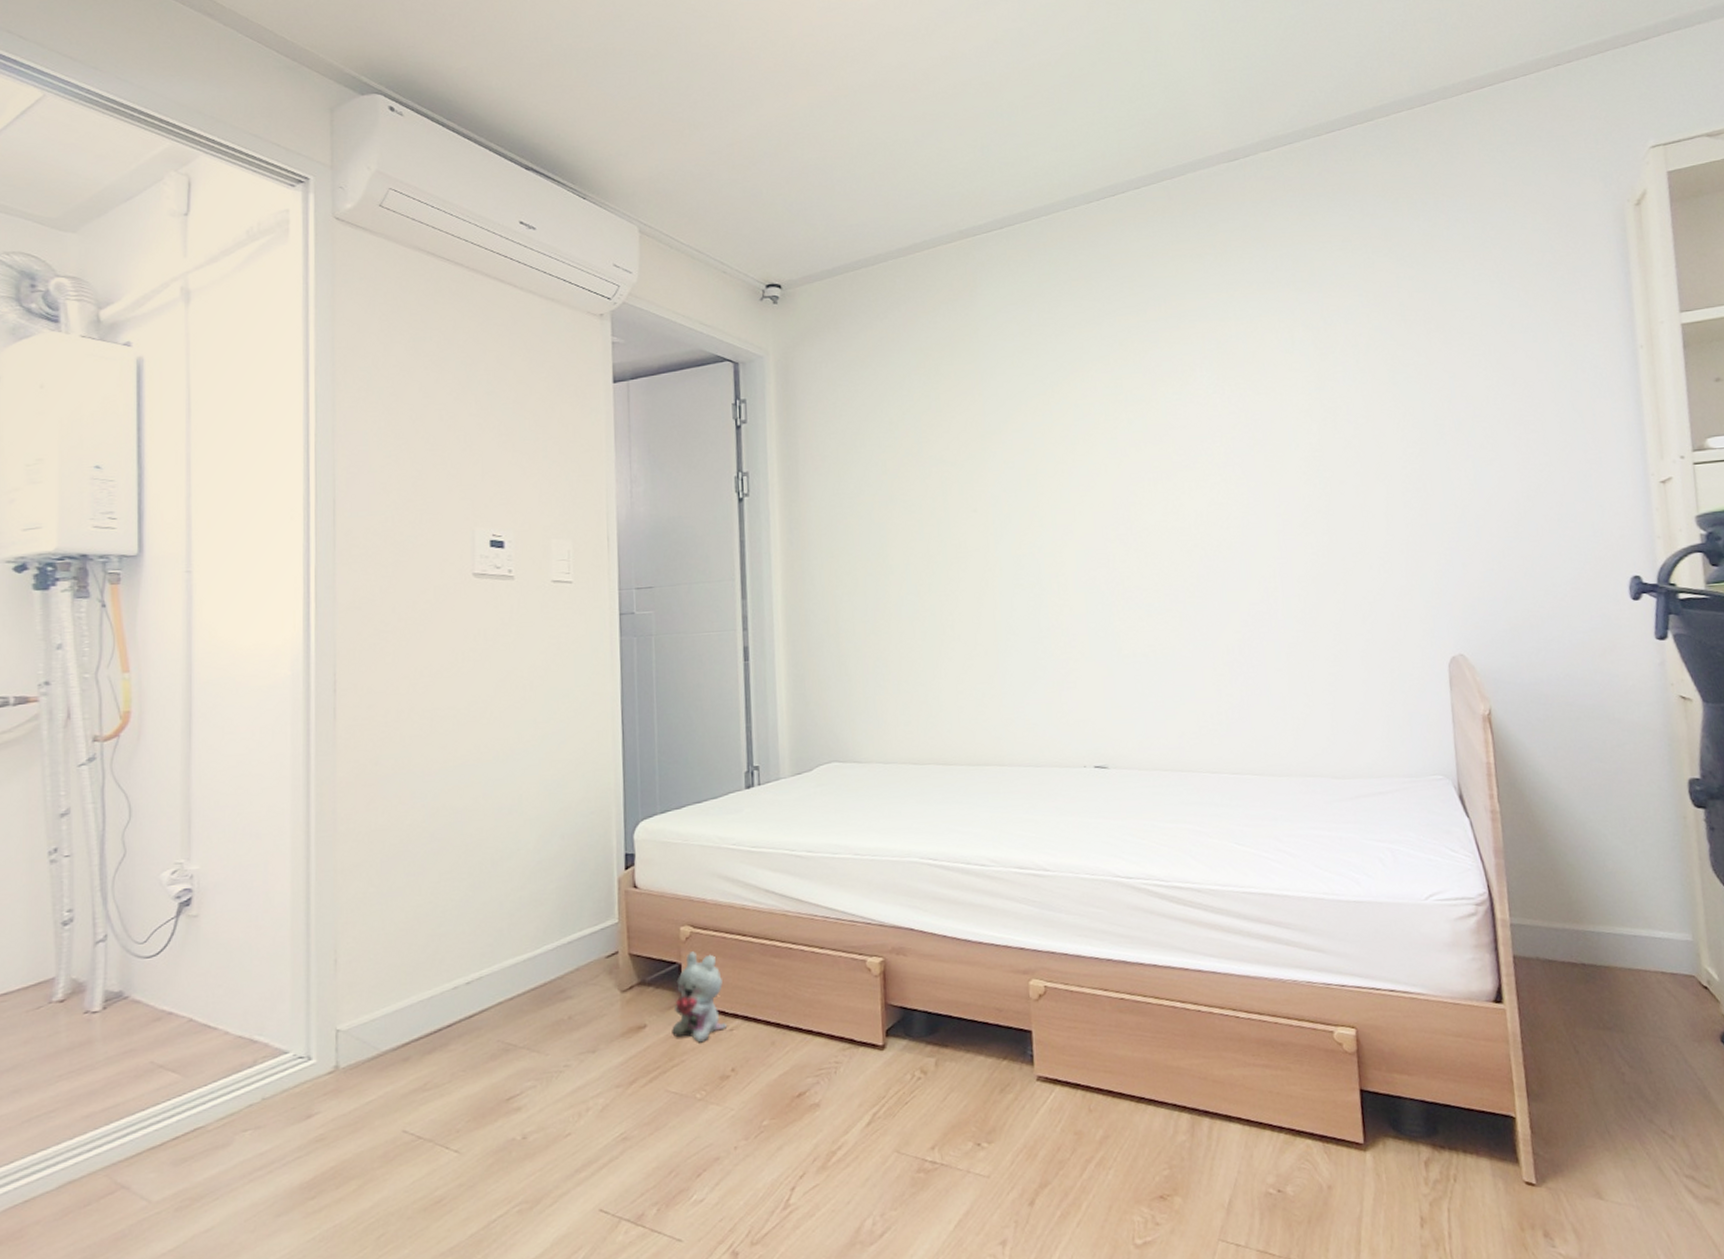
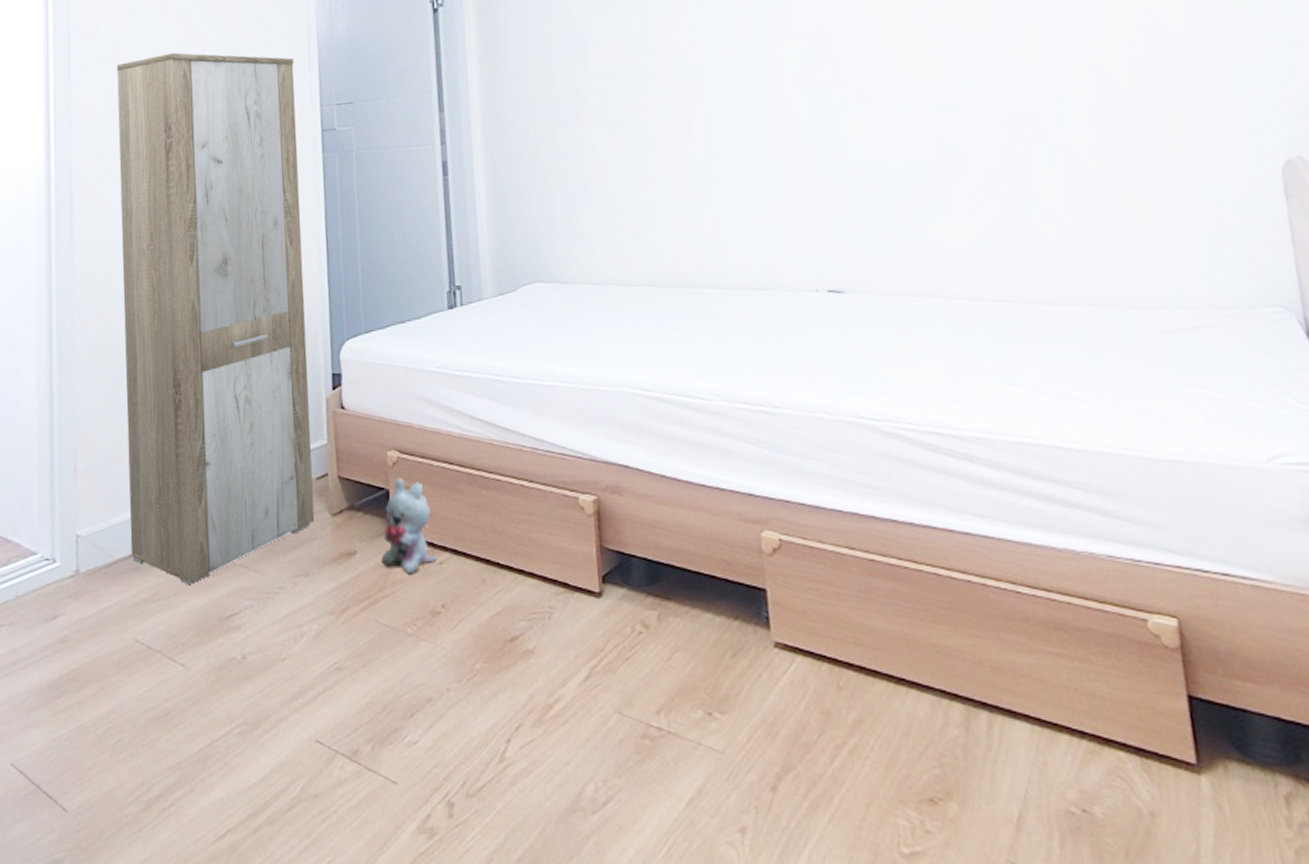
cabinet: none [391,529,604,1072] -> present [116,52,315,586]

